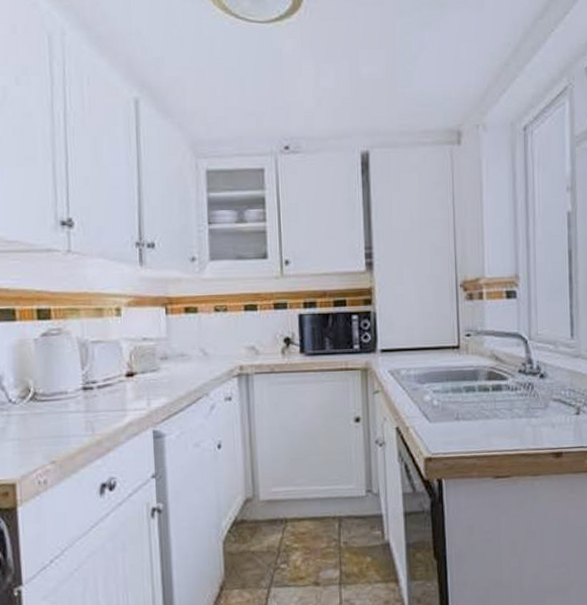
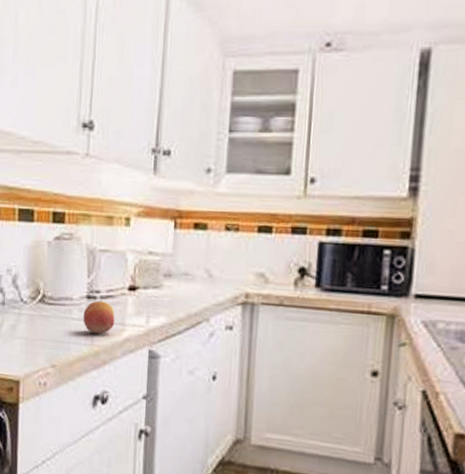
fruit: none [80,390,115,424] -> present [83,300,115,334]

